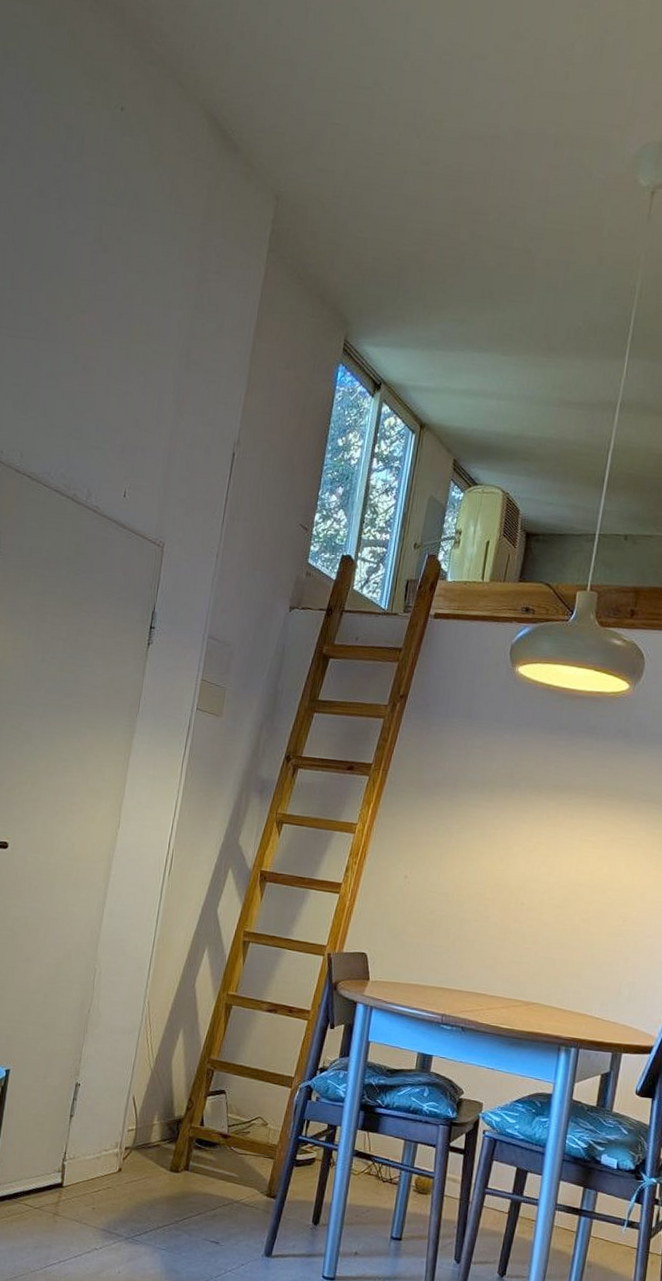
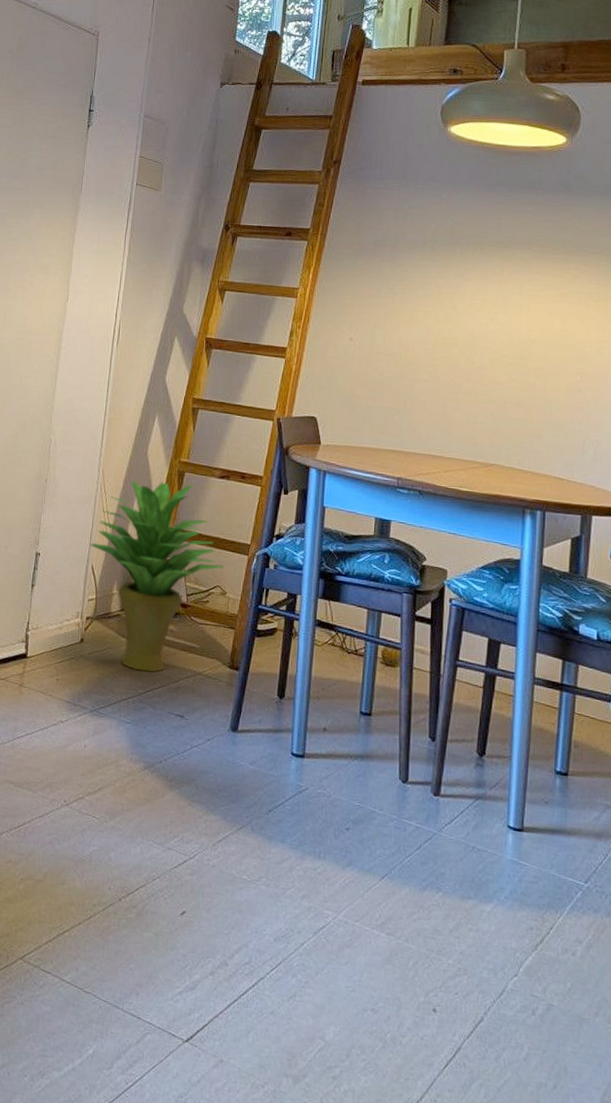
potted plant: none [132,1013,268,1201] -> present [90,481,225,672]

